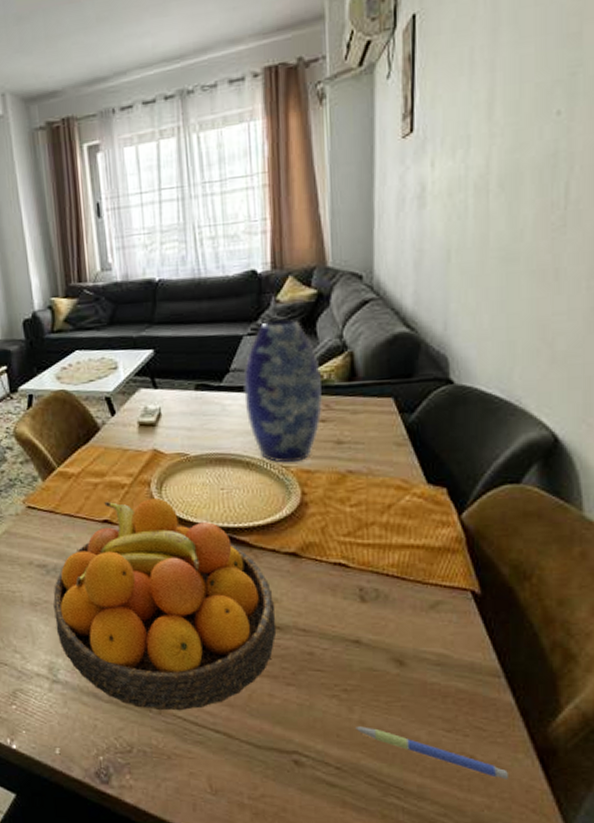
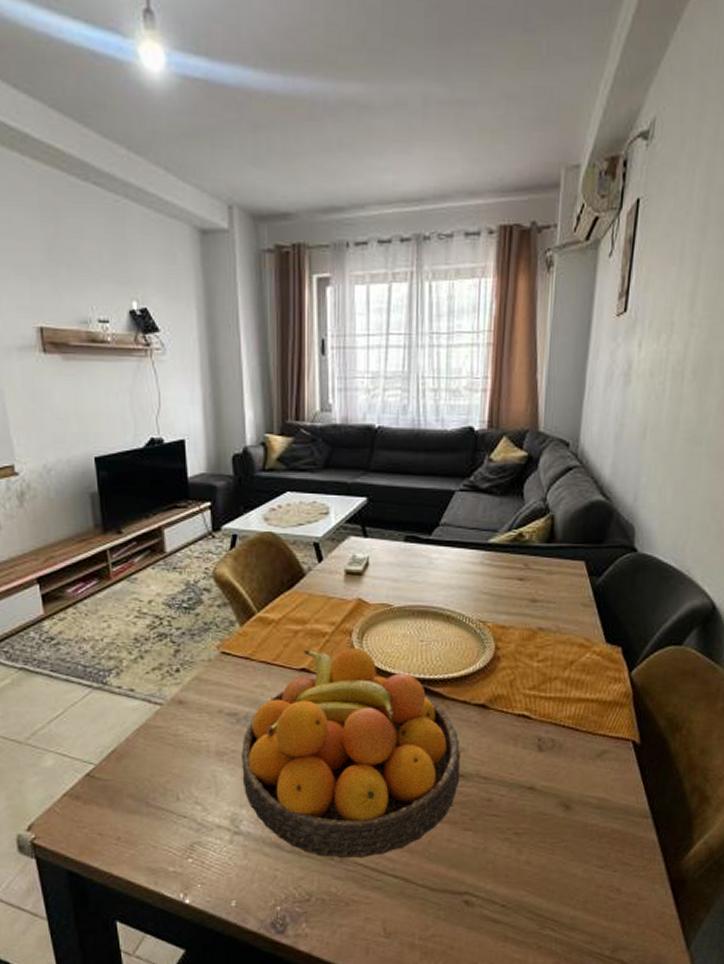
vase: present [243,318,323,463] -> none [451,478,524,618]
pen: present [356,726,508,780] -> none [522,866,646,908]

